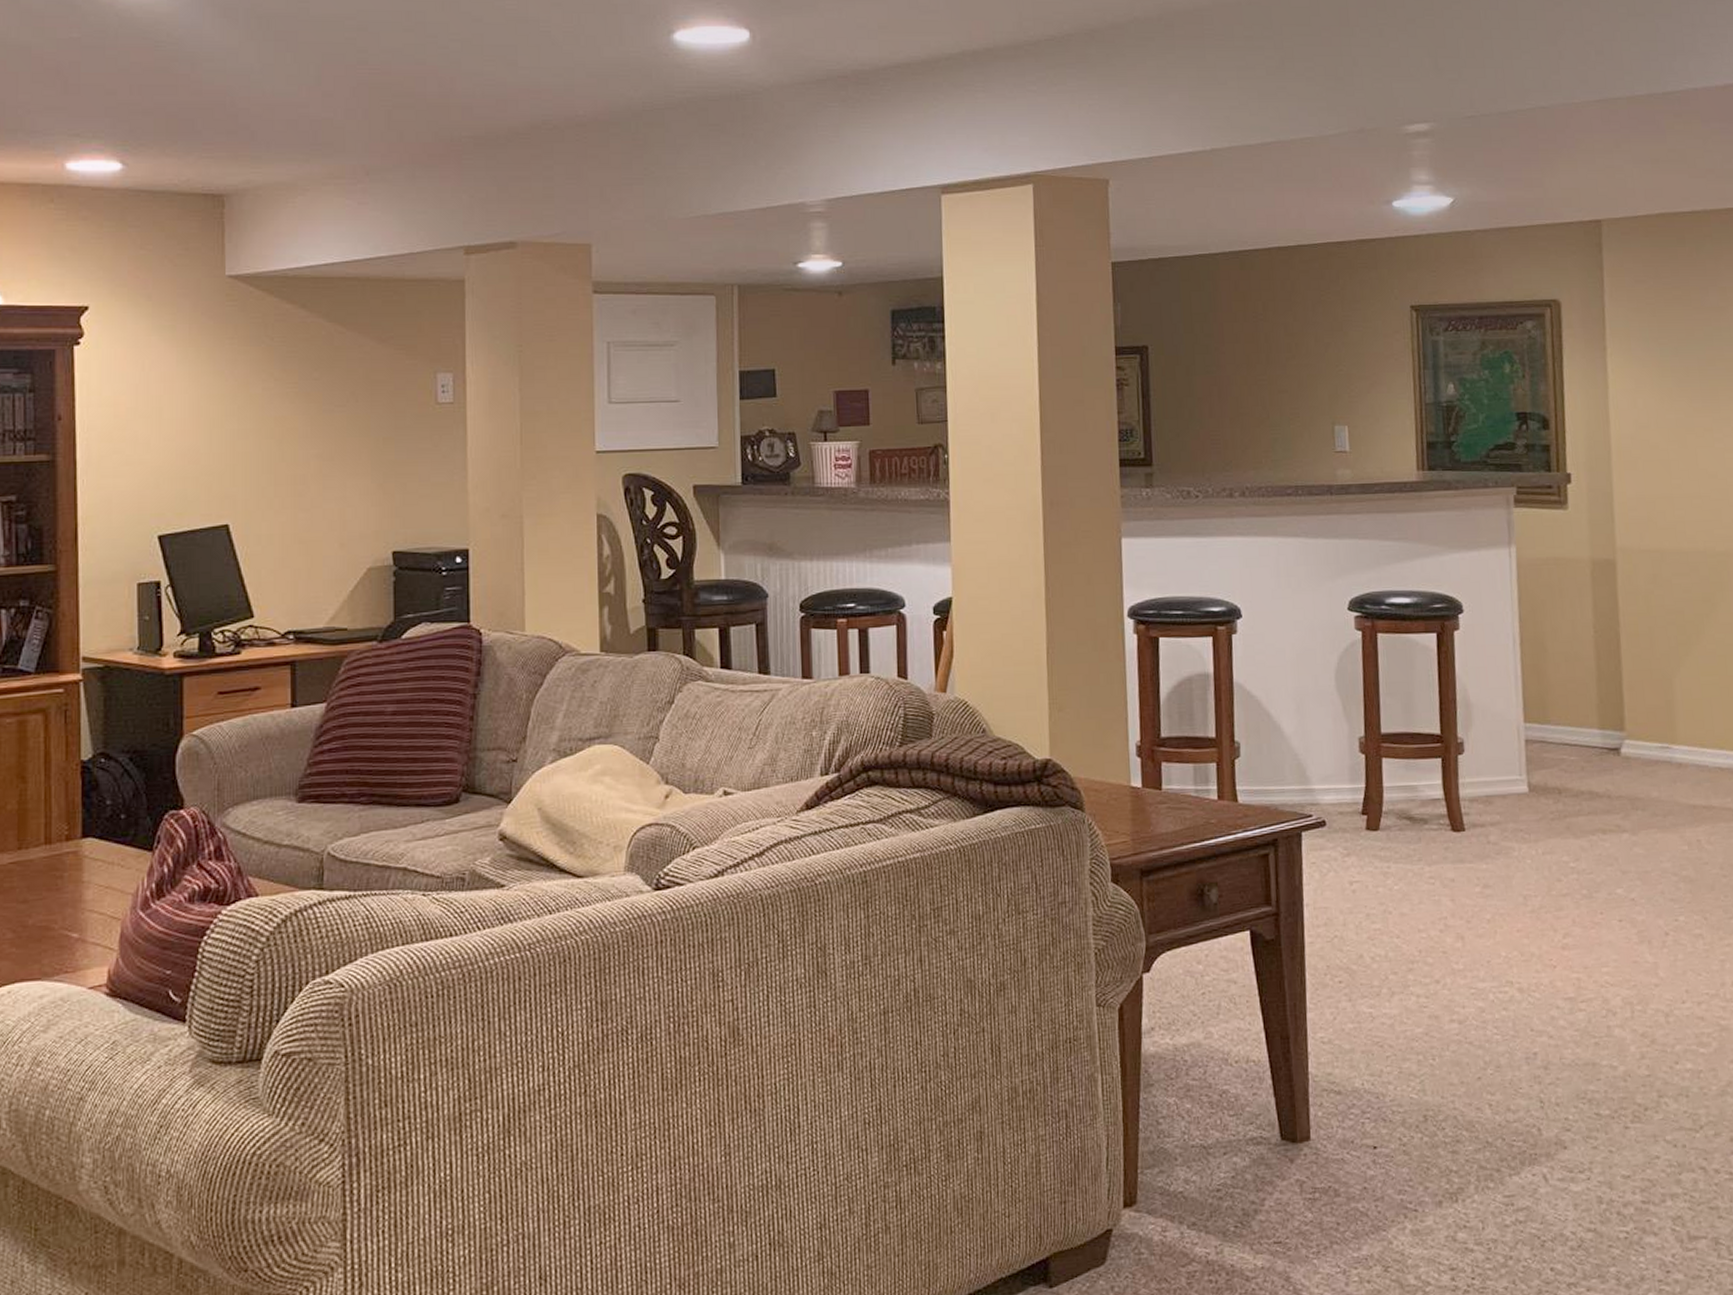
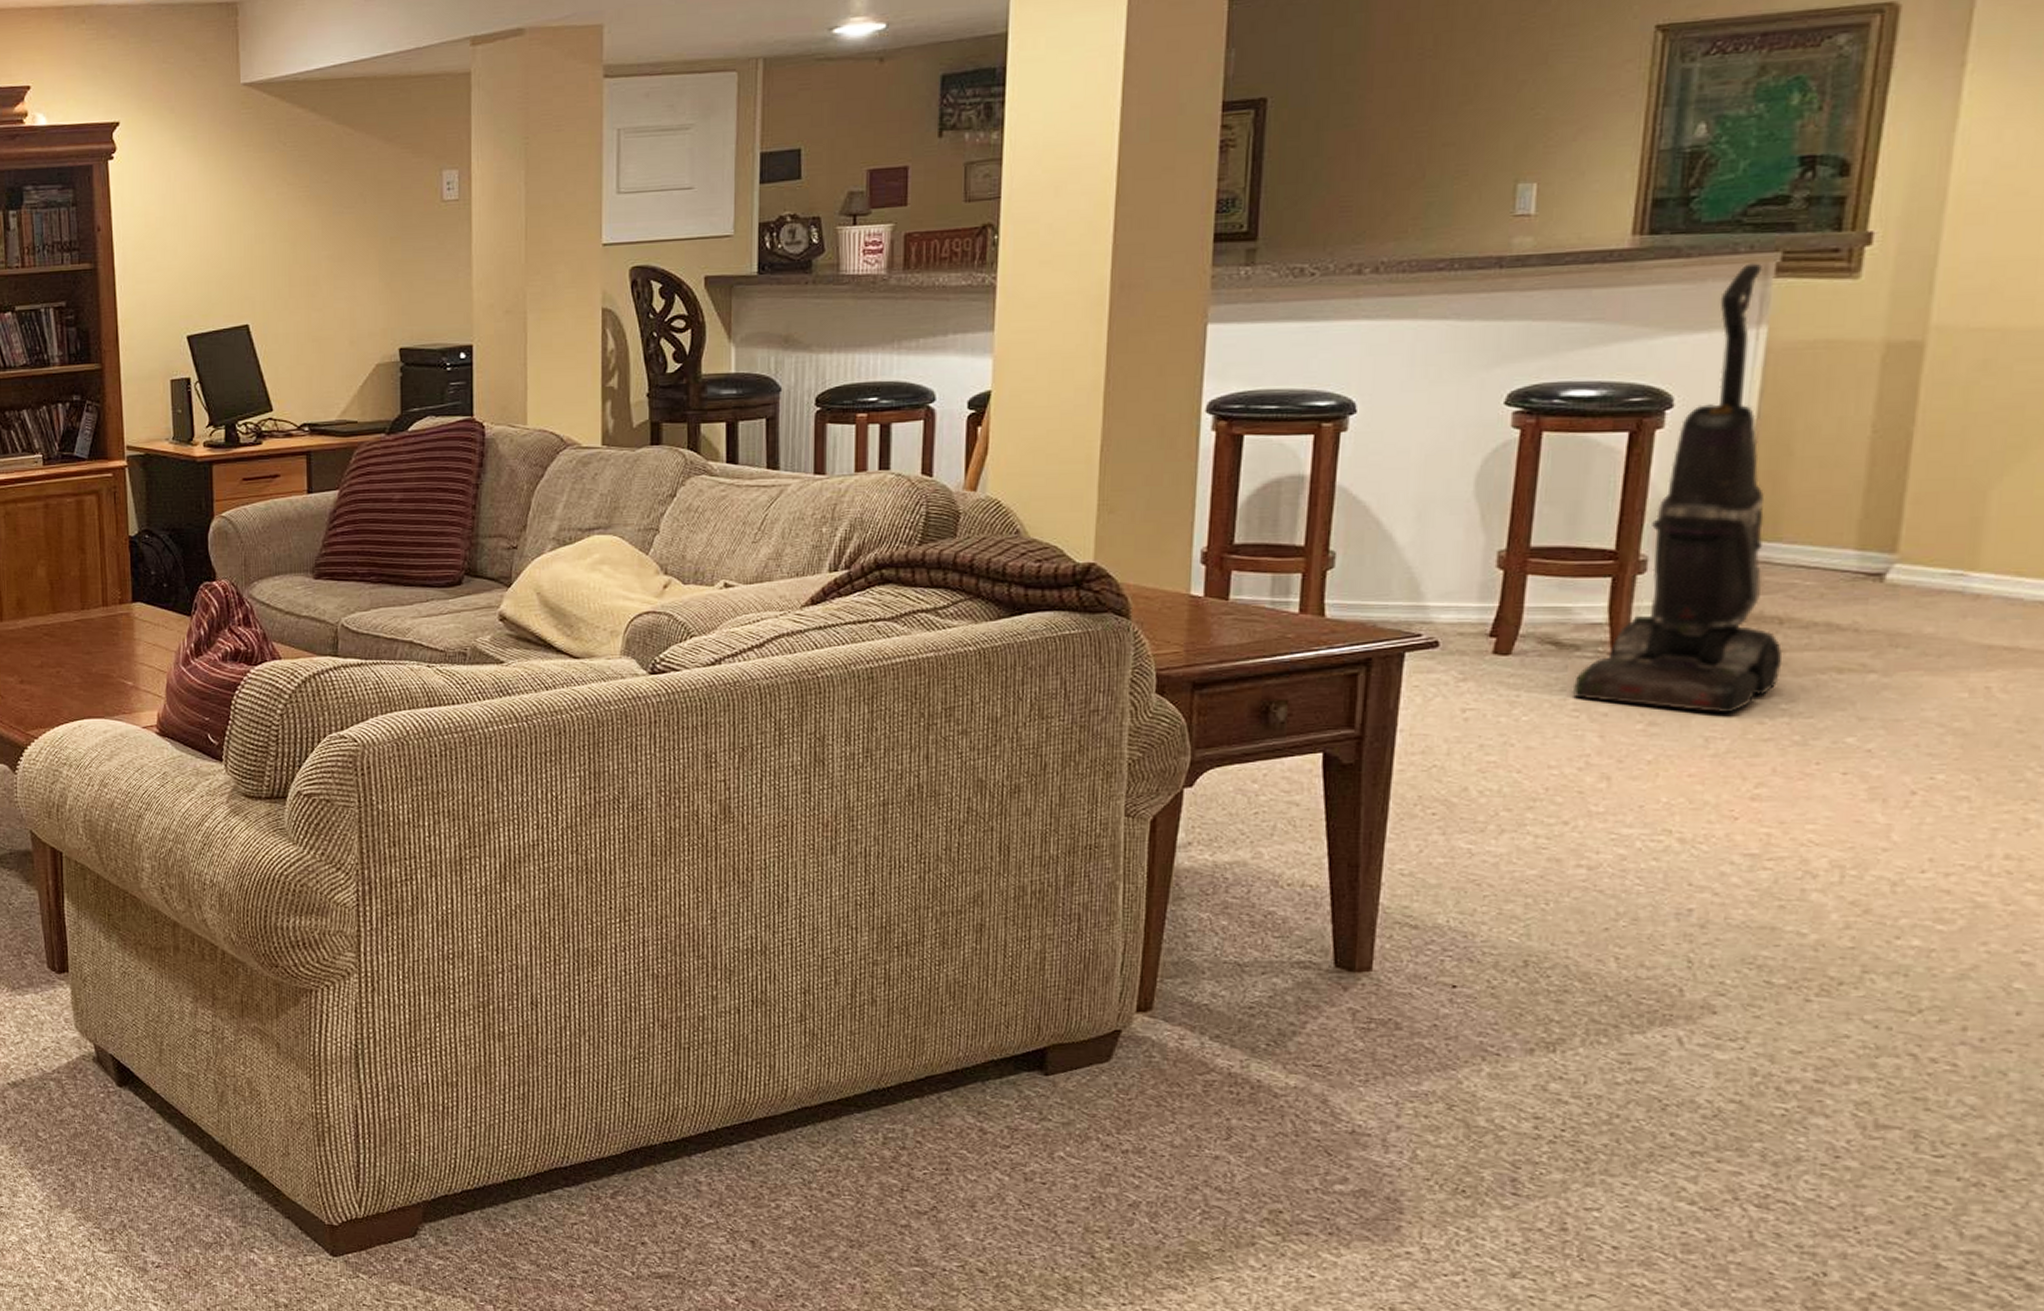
vacuum cleaner: none [1426,495,1566,874] -> present [1572,263,1783,714]

